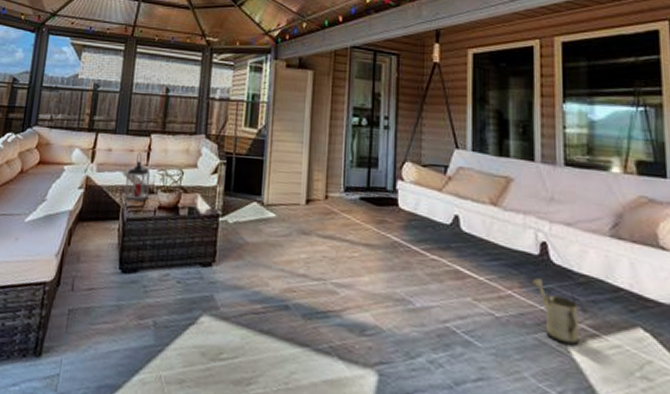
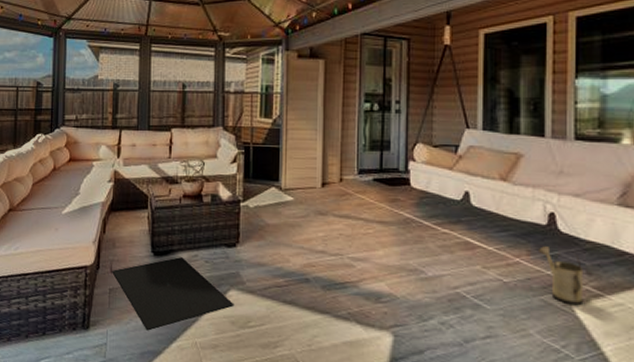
floor mat: none [73,276,206,360] -> present [112,257,235,331]
lantern: present [124,152,150,202] -> none [151,146,174,191]

